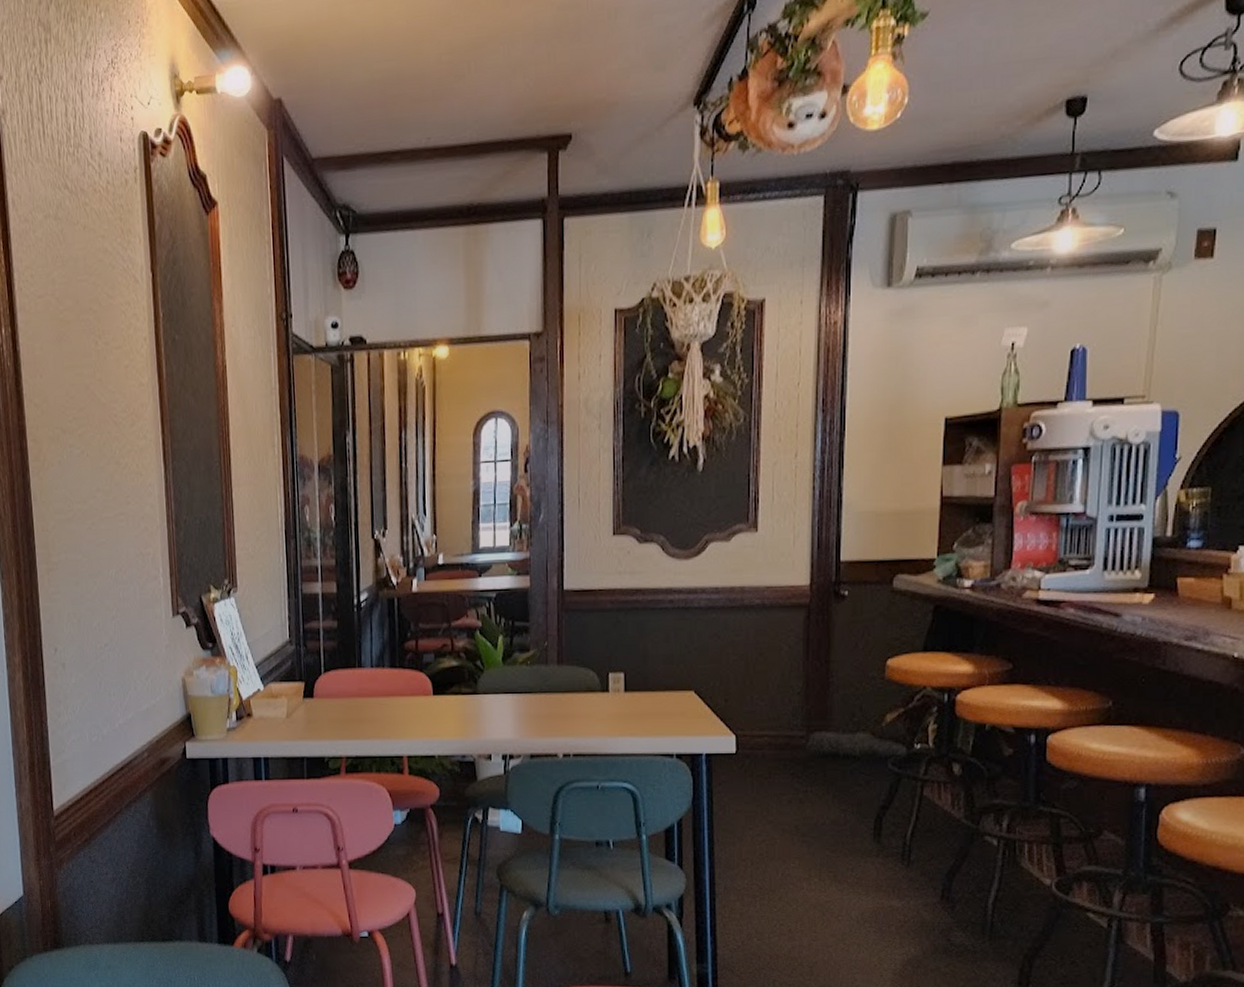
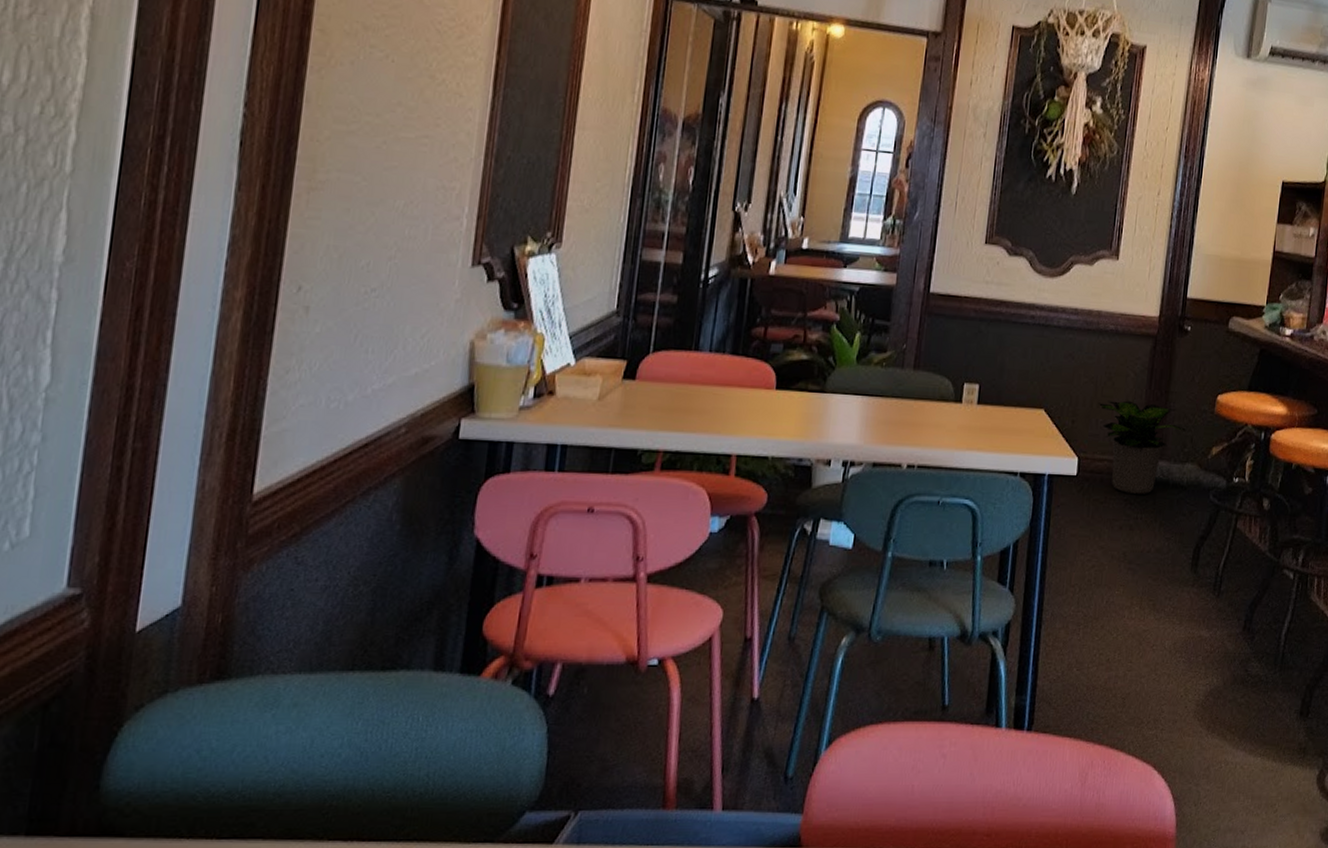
potted plant: none [751,674,855,767] -> present [1098,400,1187,494]

